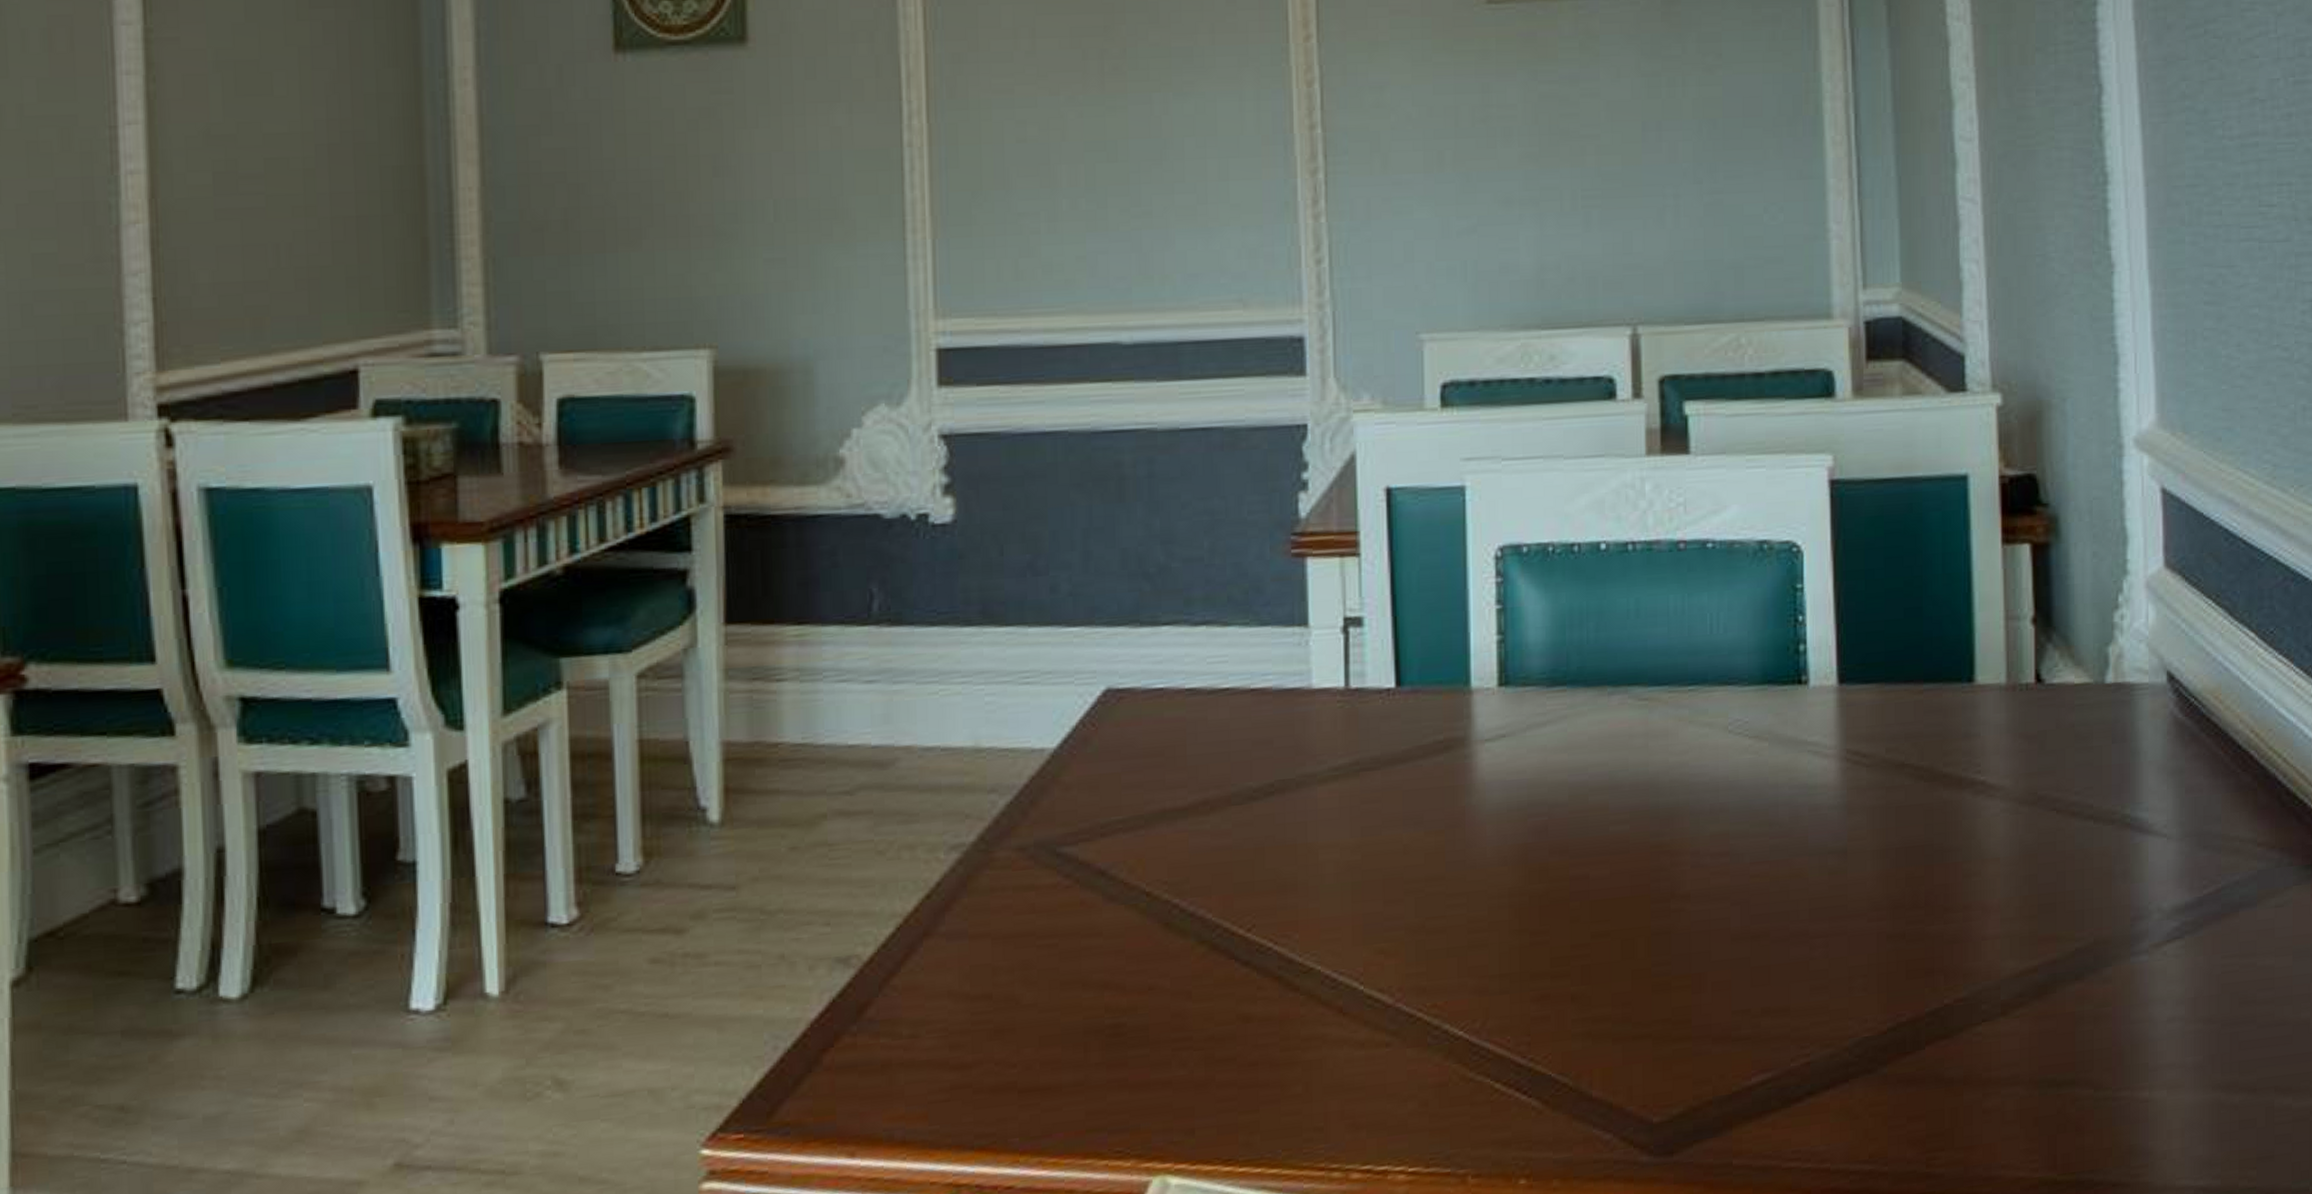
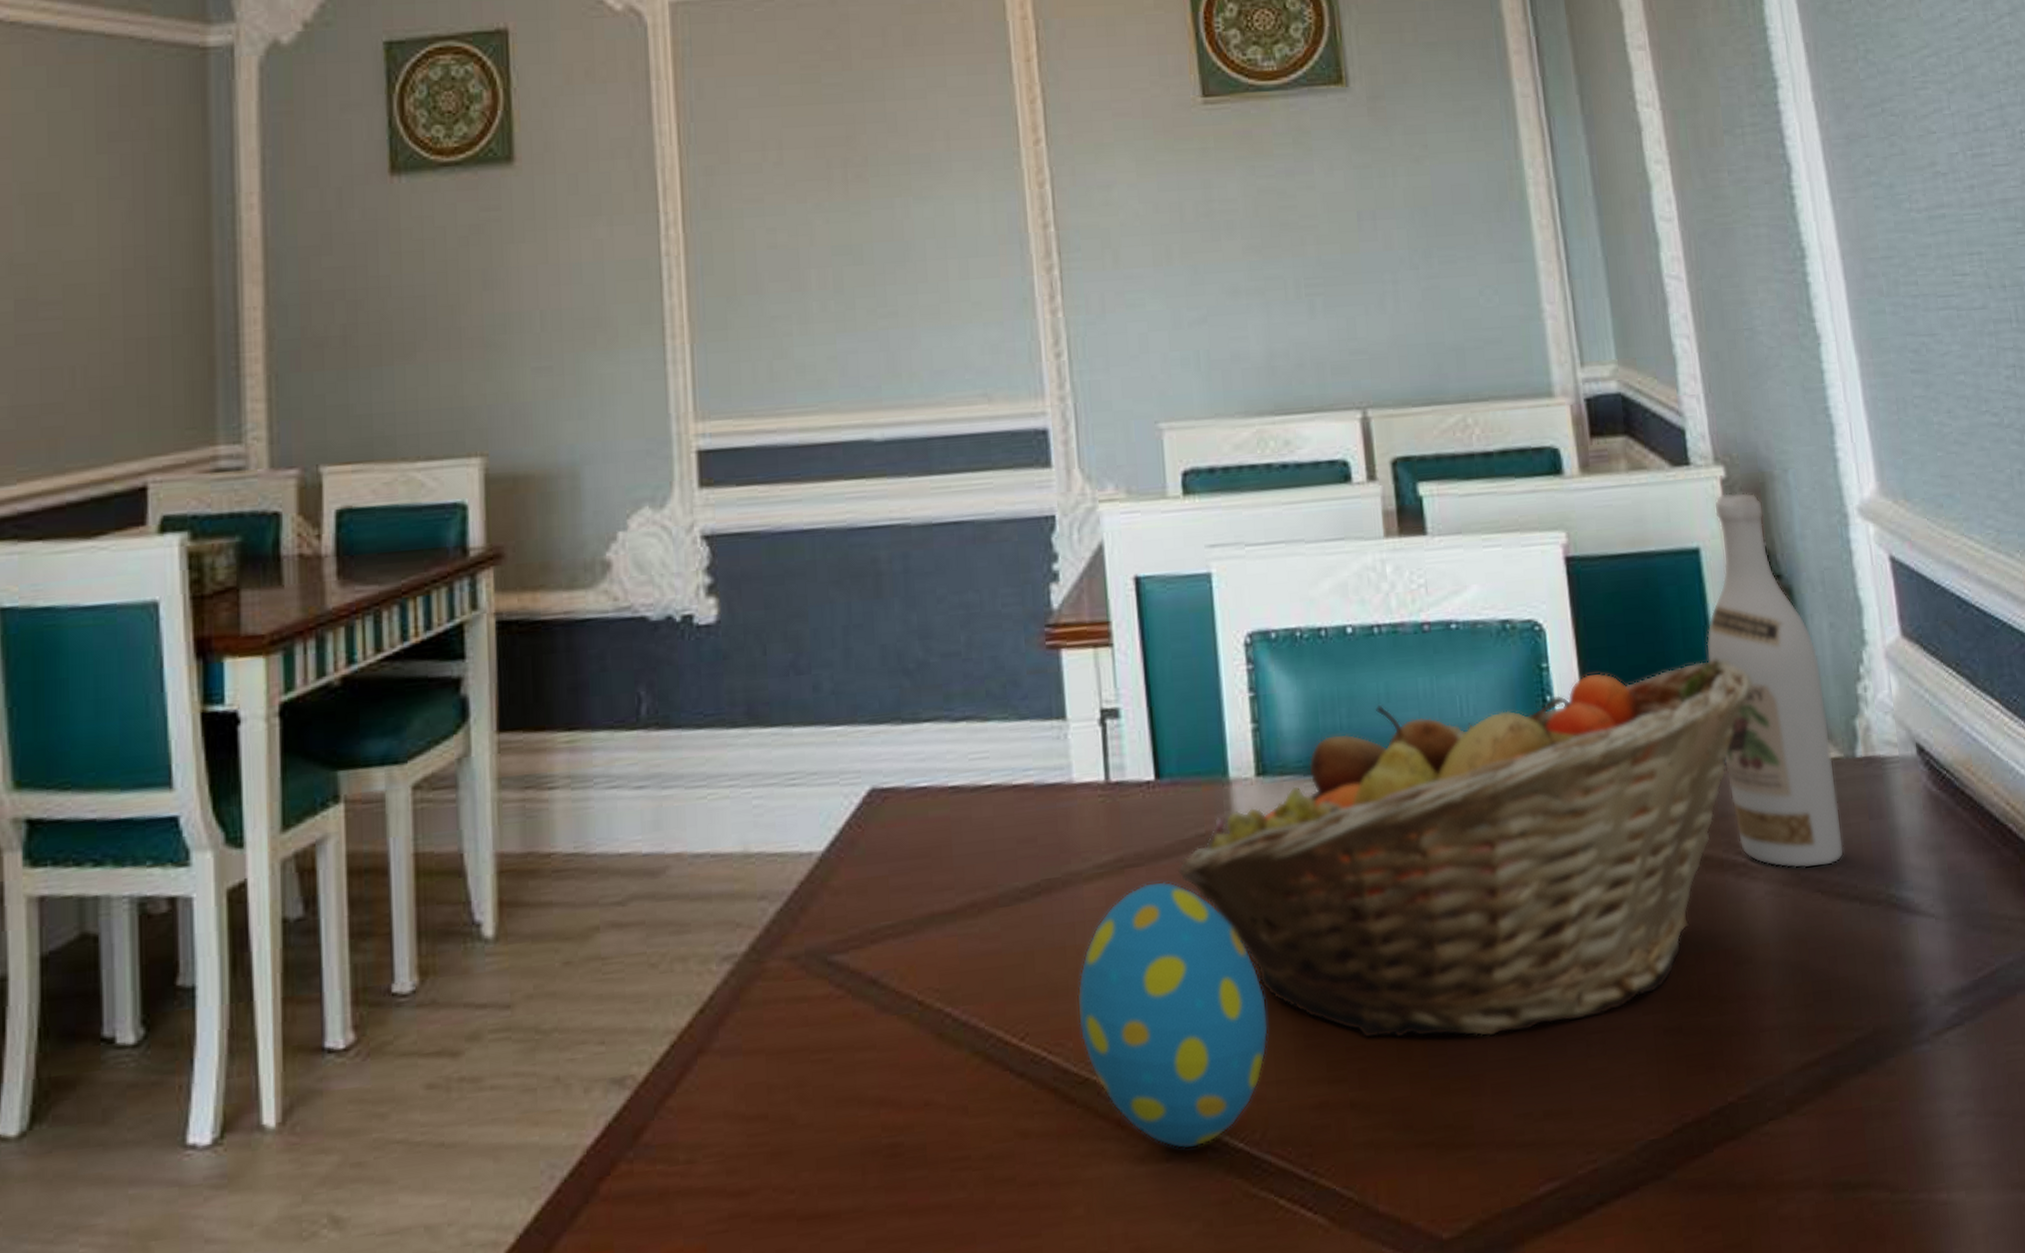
decorative egg: none [1306,784,1496,1036] -> present [1077,881,1269,1150]
fruit basket: none [1414,584,2009,939] -> present [1178,658,1753,1039]
wine bottle: none [1965,420,2084,788] -> present [1706,492,1845,869]

